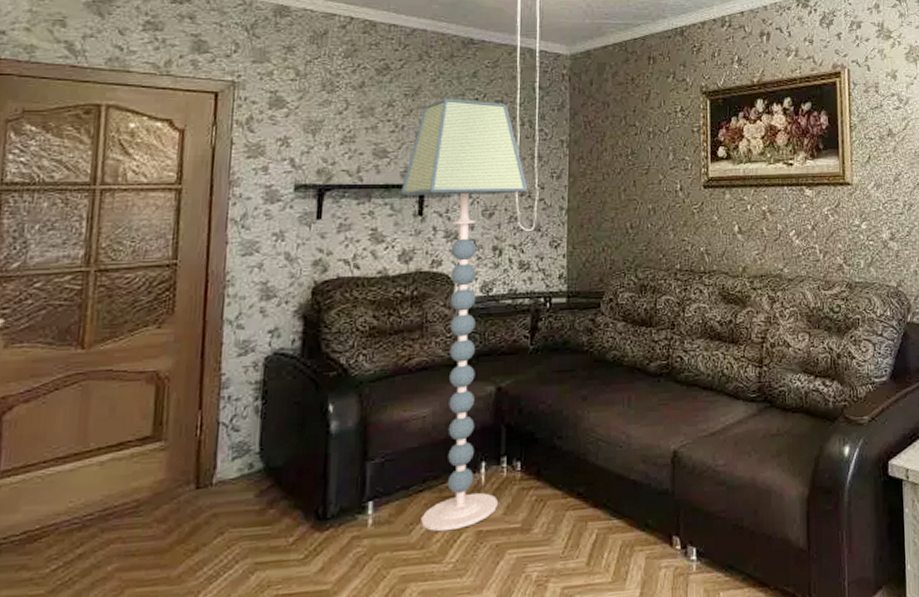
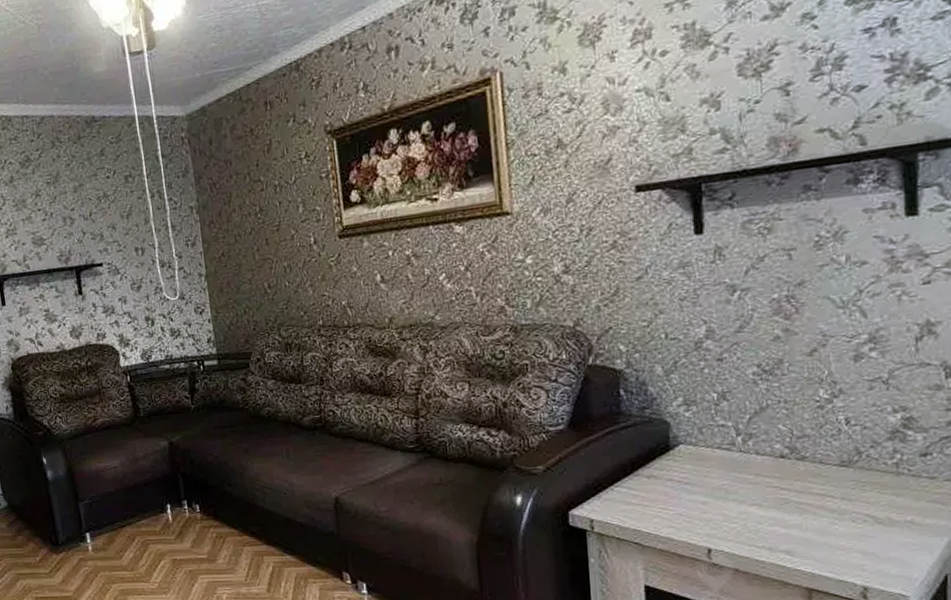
floor lamp: present [400,98,528,532] -> none [60,177,187,559]

